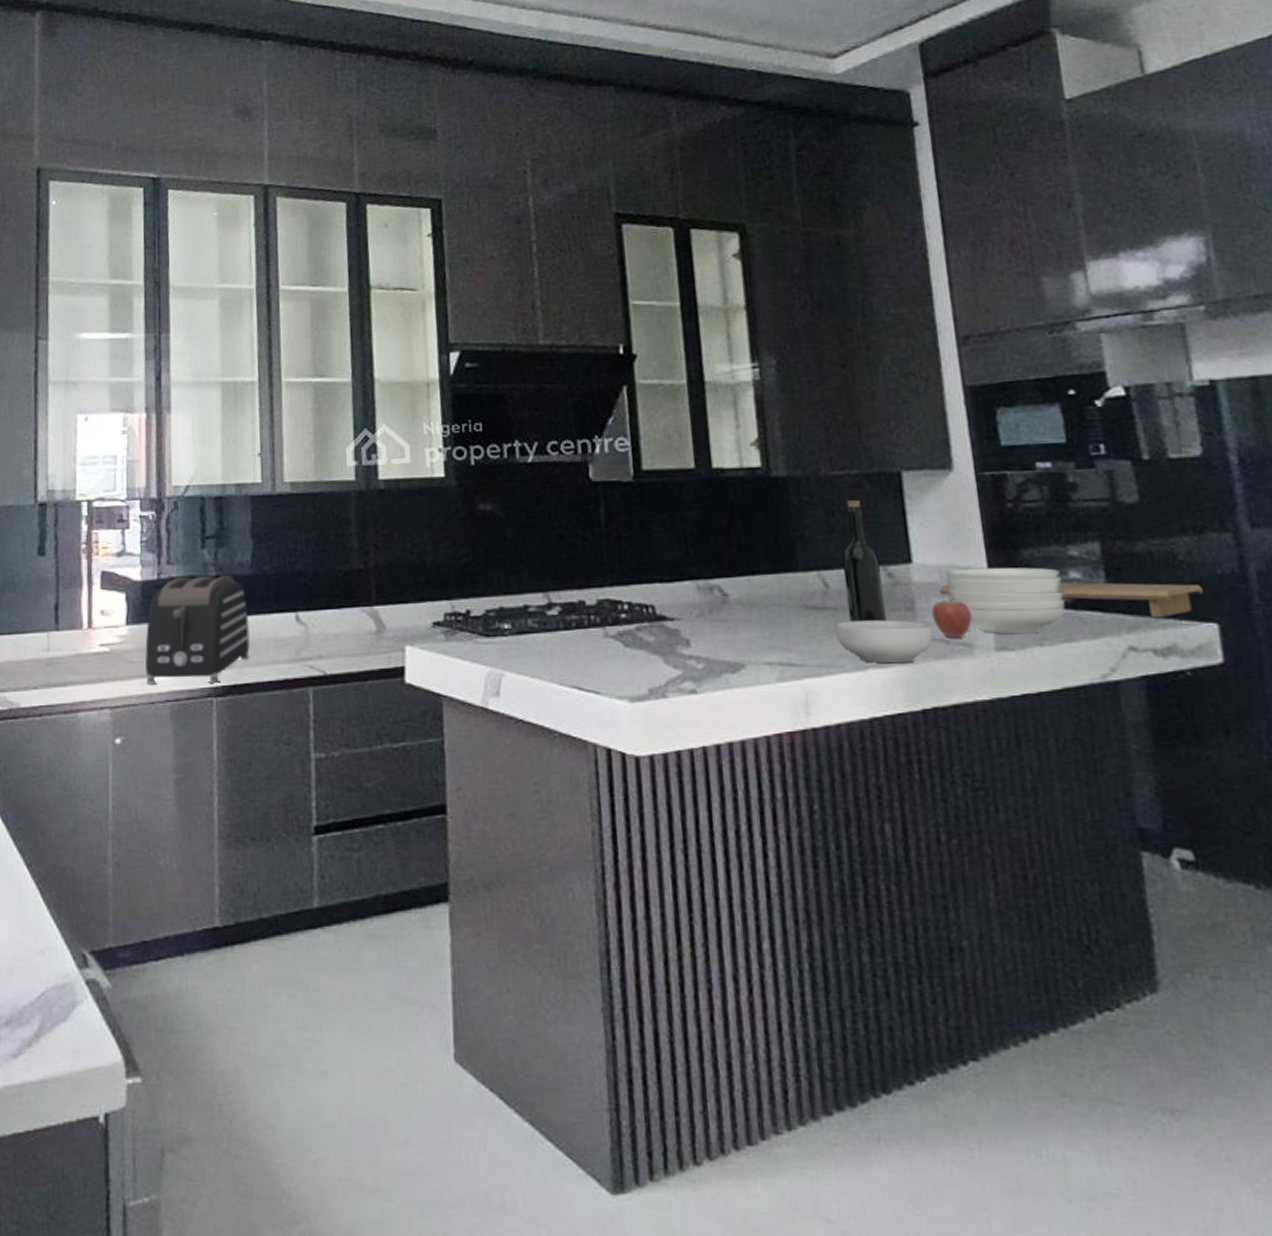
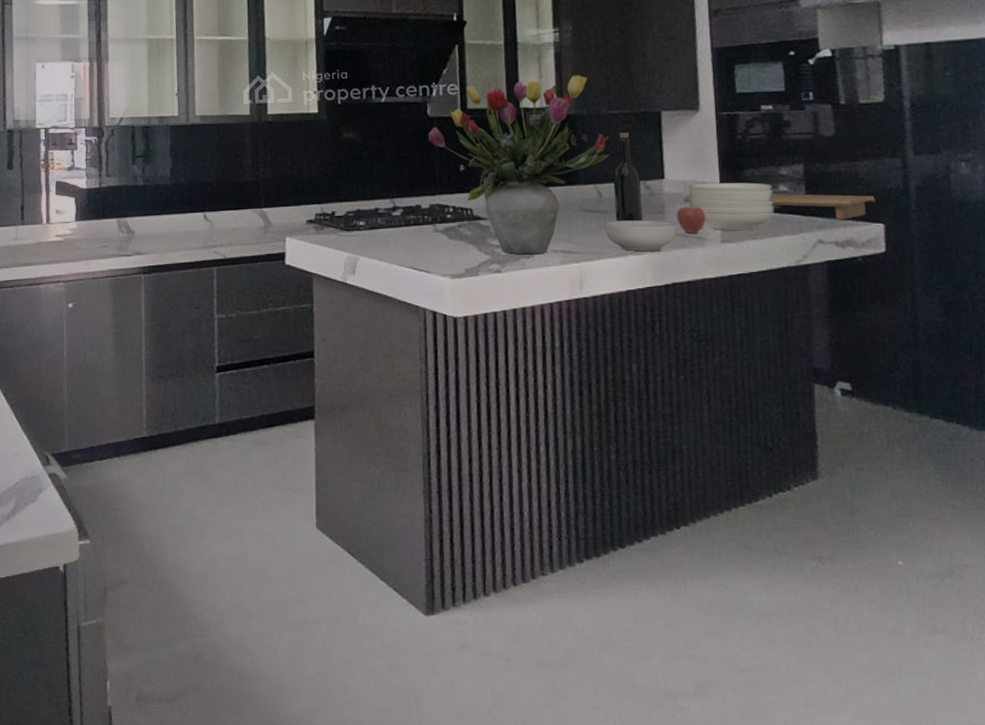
toaster: present [145,576,250,685] -> none [90,185,169,265]
flower arrangement: none [591,423,836,669] -> present [428,74,610,255]

